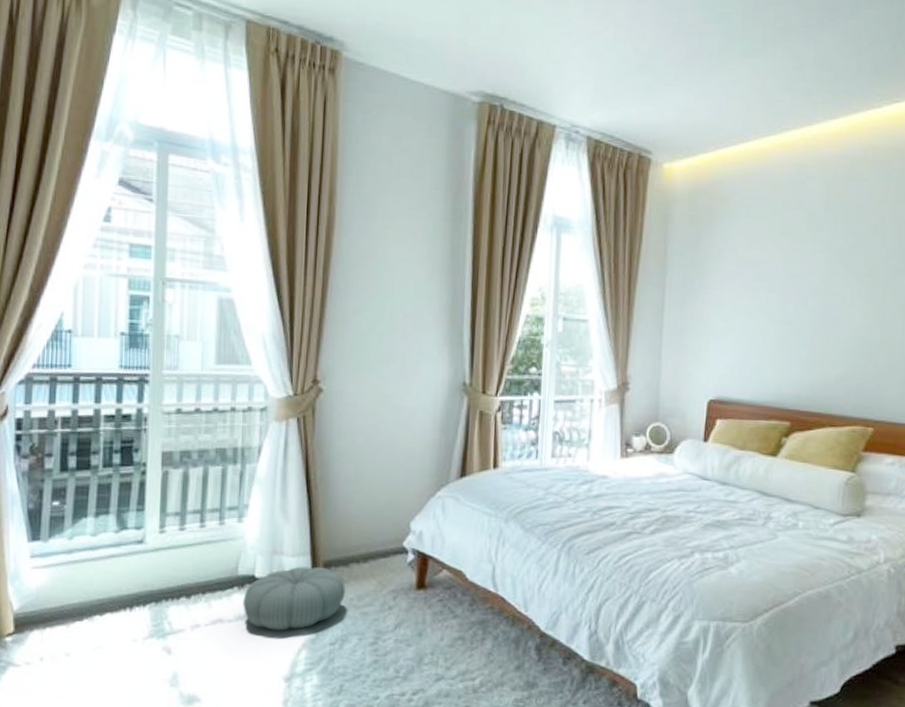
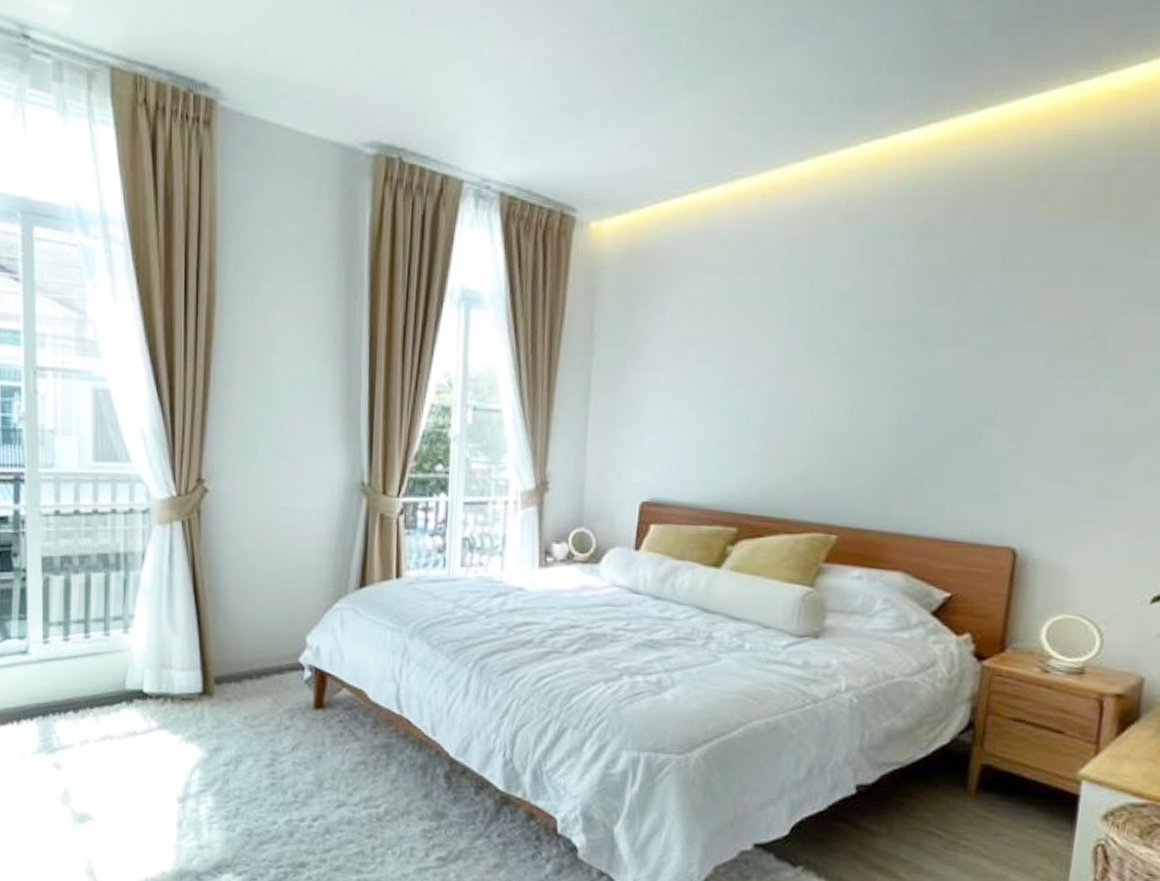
pouf: present [243,566,345,631] -> none [132,681,238,750]

